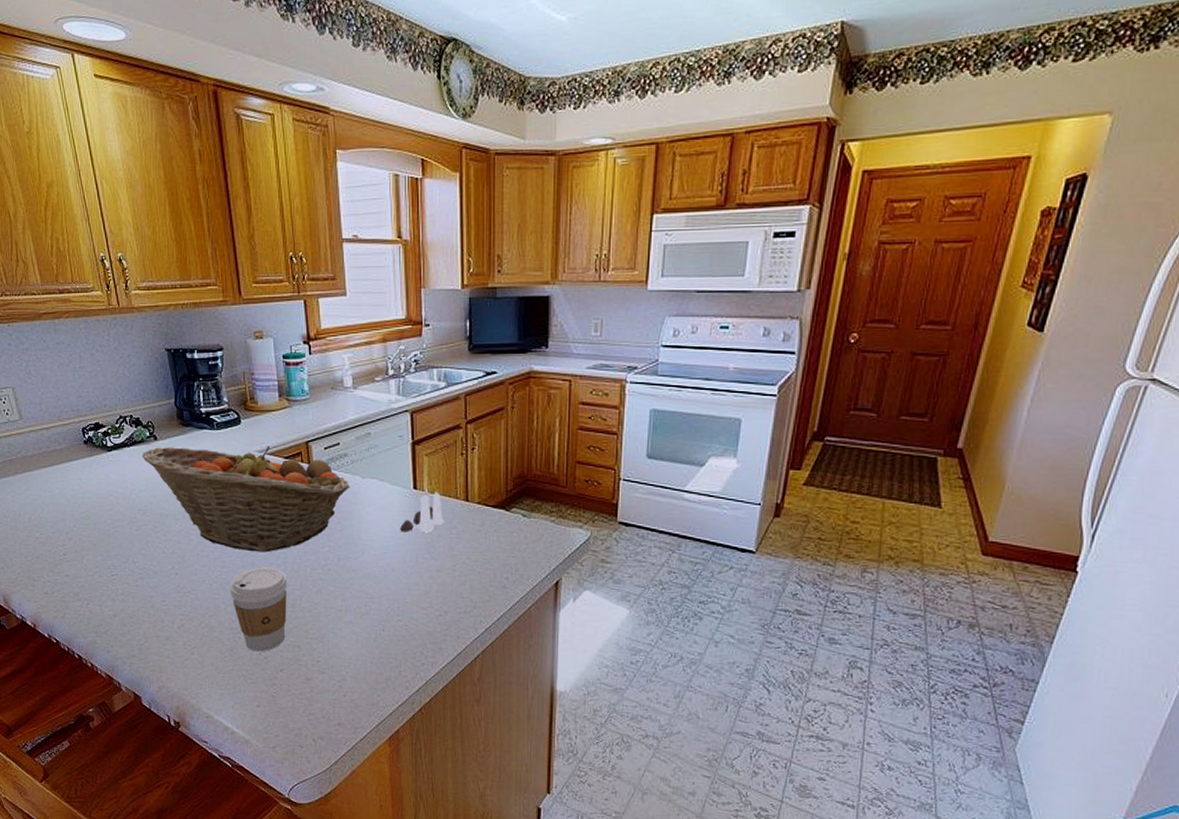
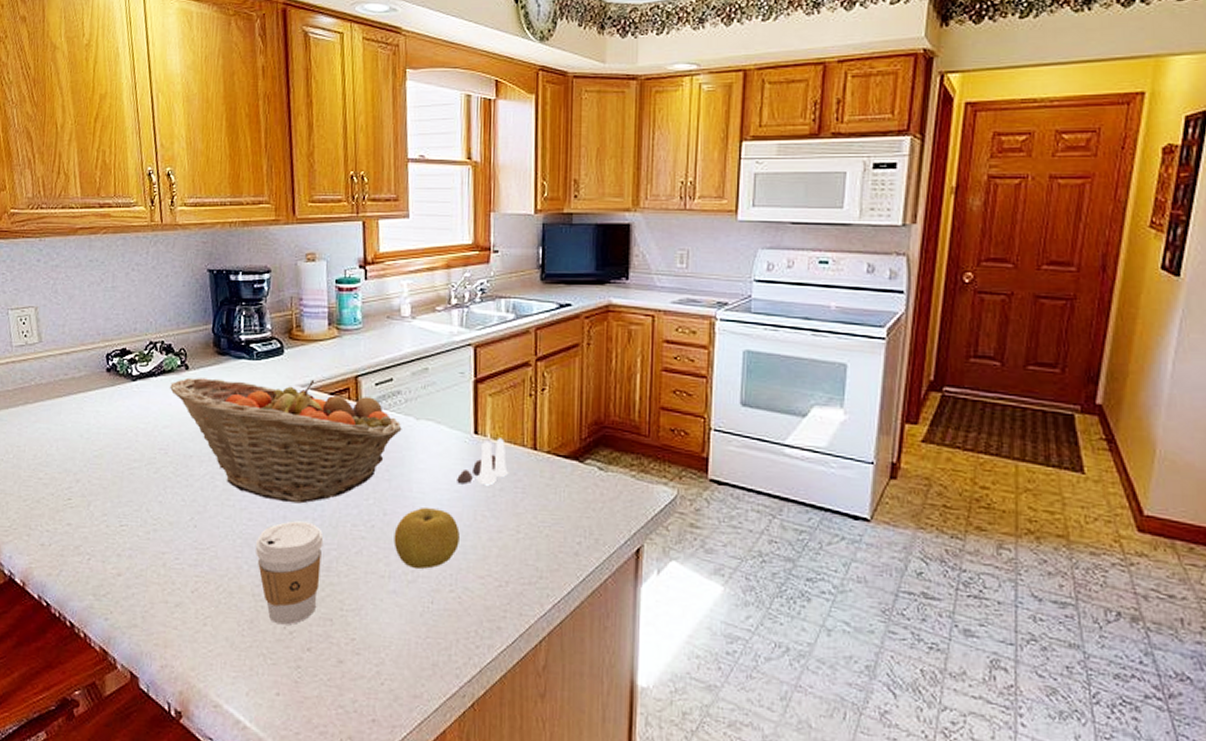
fruit: none [348,553,404,603] -> present [393,508,460,569]

